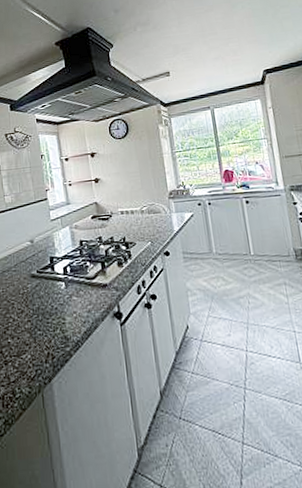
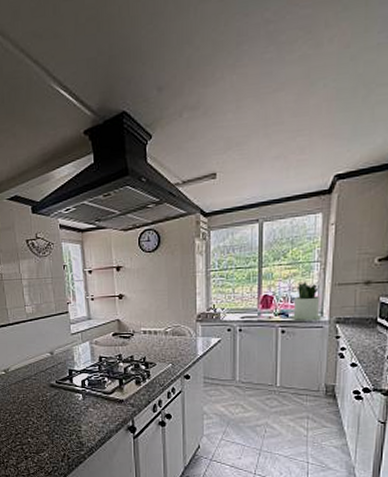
planter: none [251,155,278,192] -> present [291,280,322,321]

